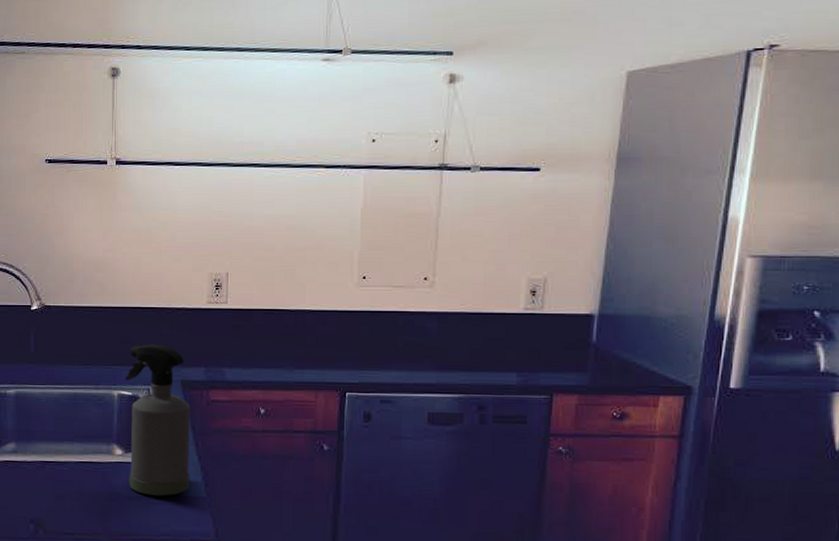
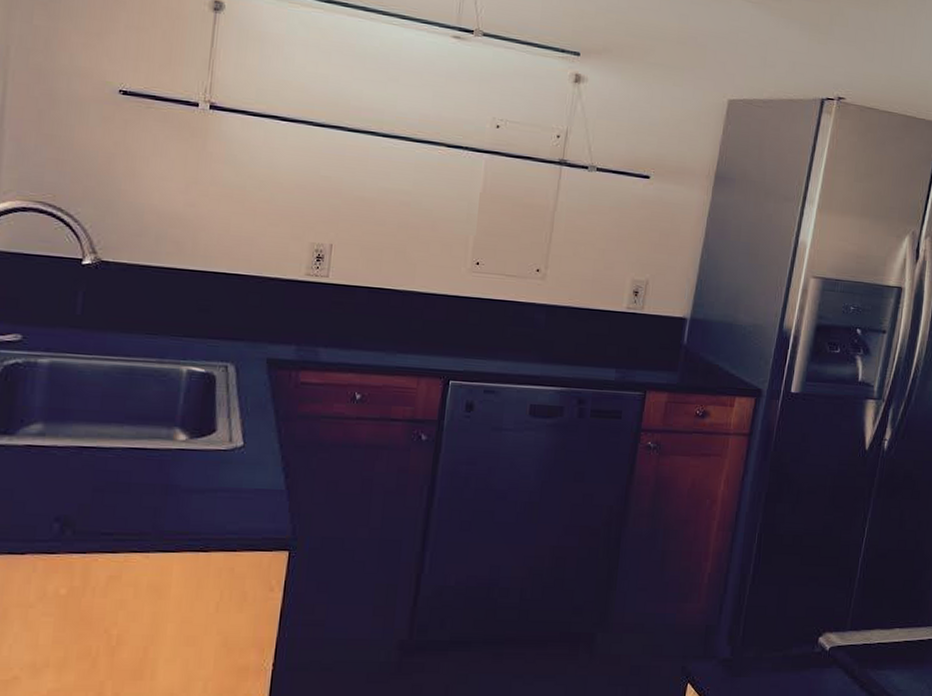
spray bottle: present [125,344,191,496] -> none [191,315,276,489]

